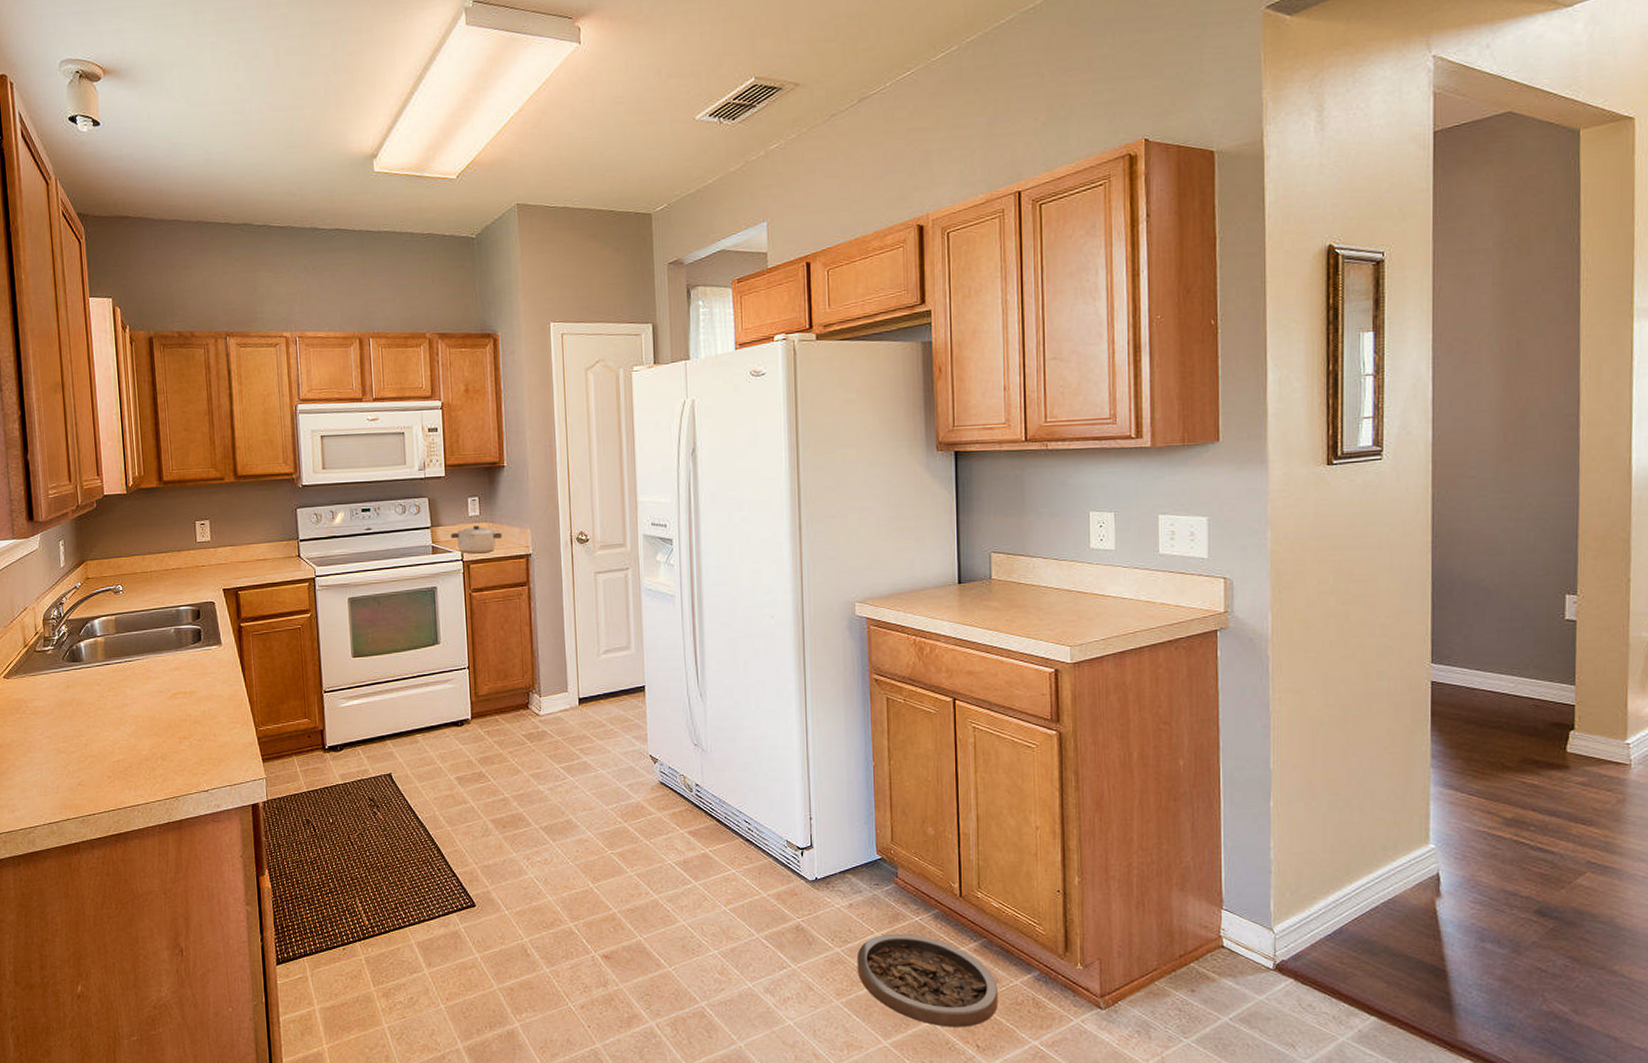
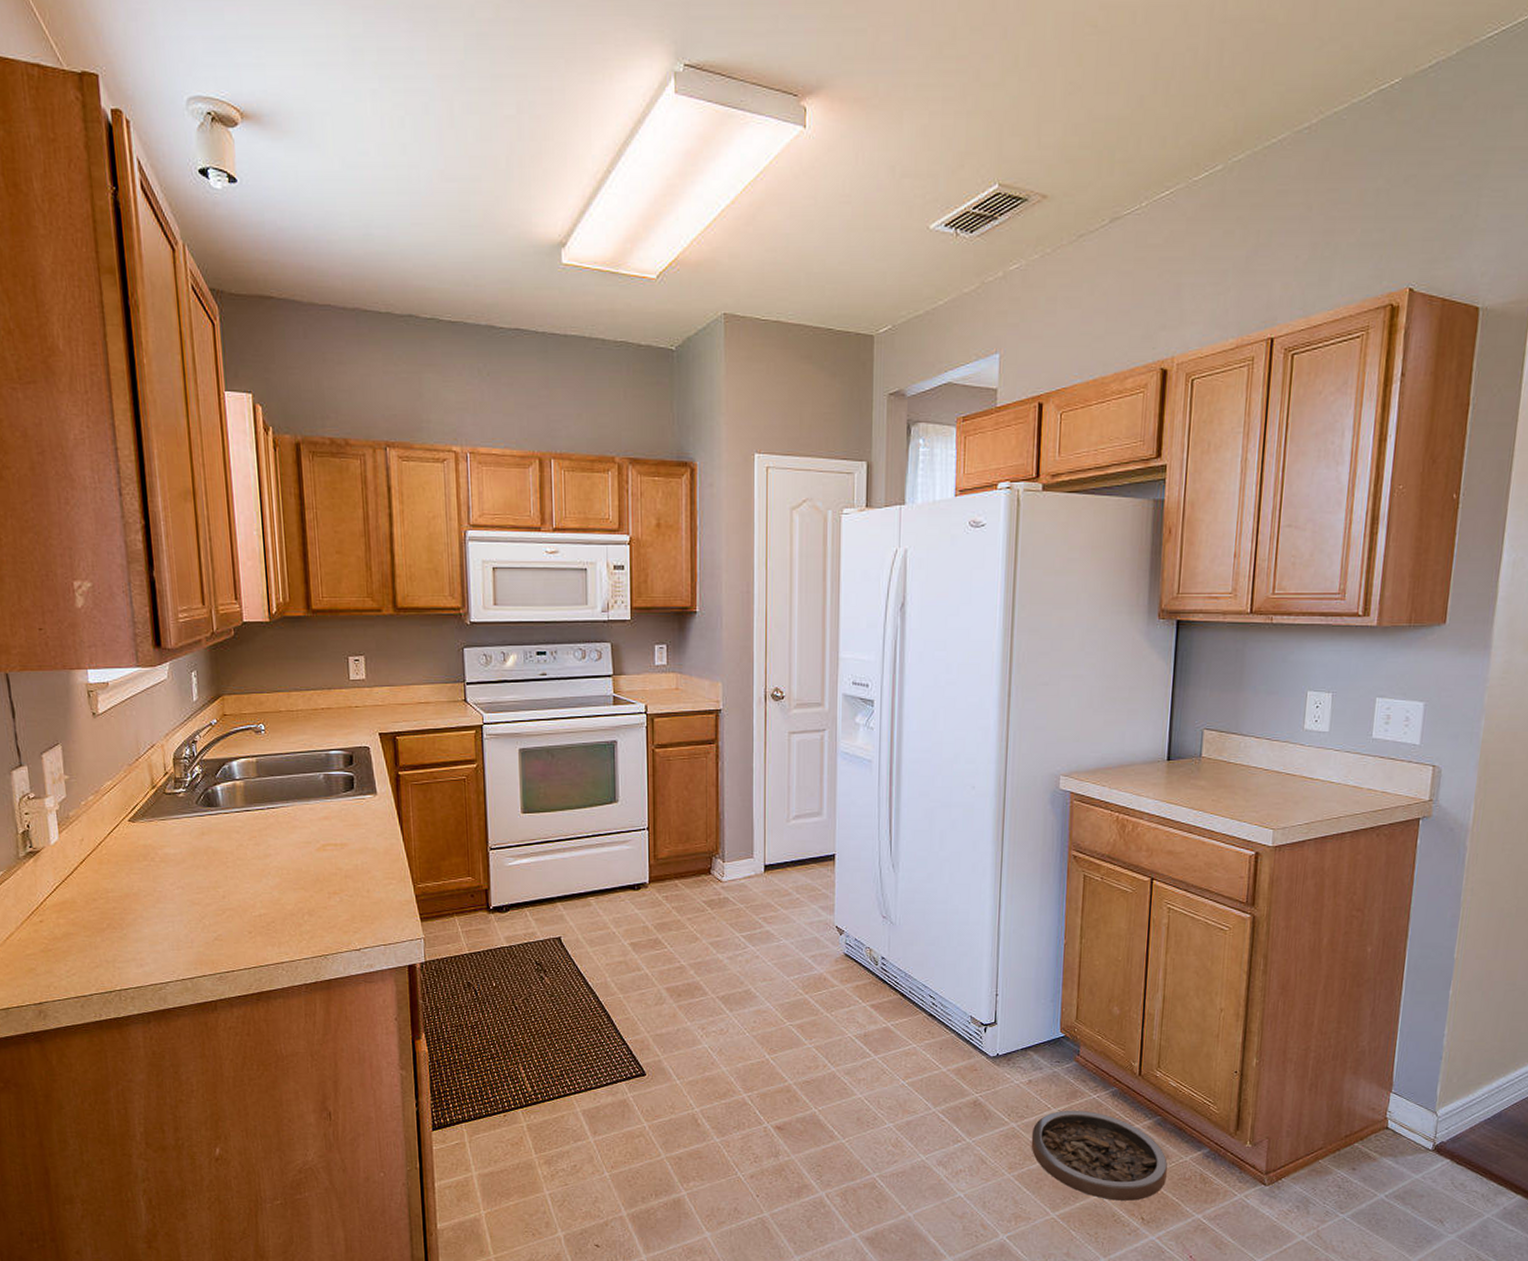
cooking pot: present [451,525,503,554] -> none [634,676,691,707]

